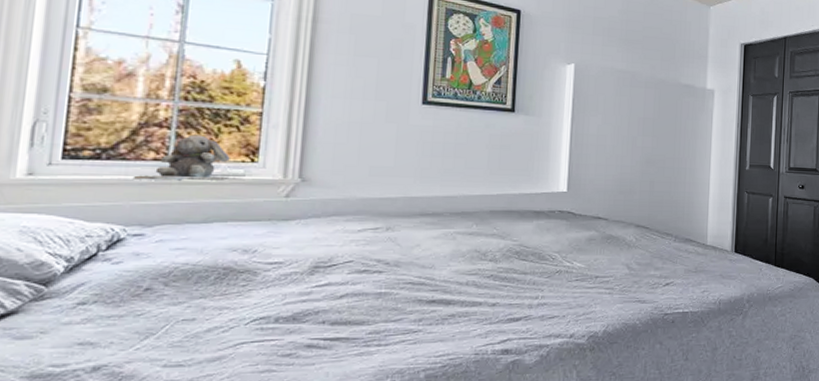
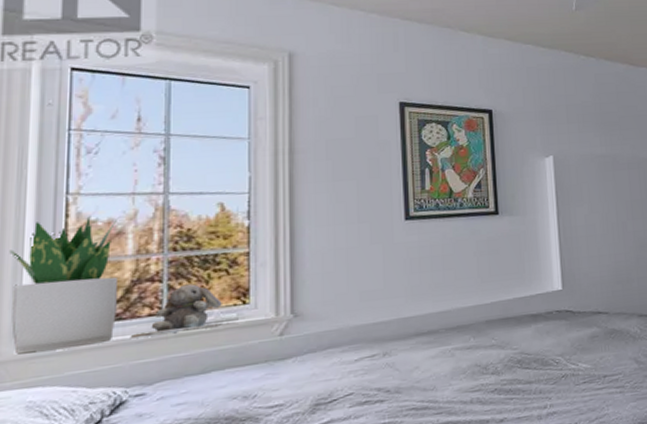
planter: none [10,50,130,181] -> present [9,216,119,354]

